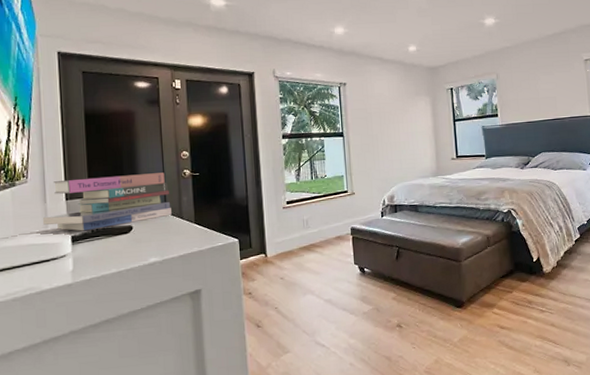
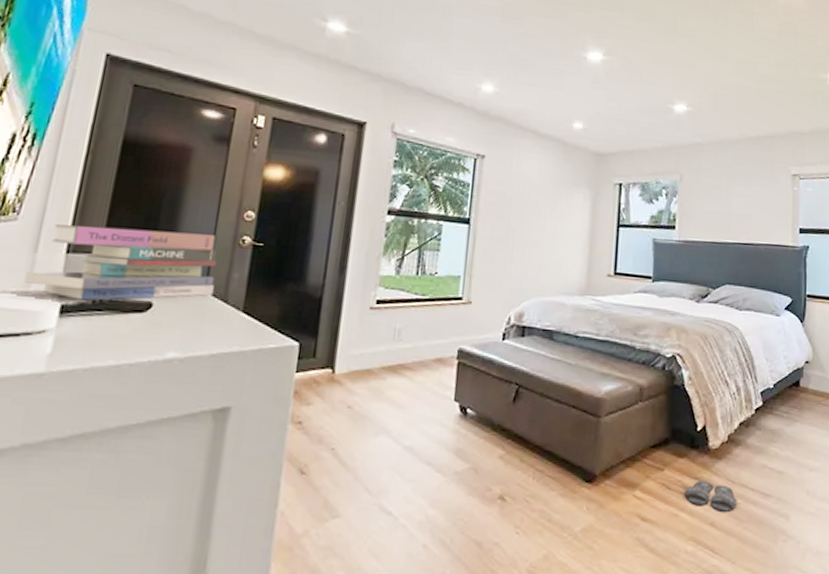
slippers: none [530,296,570,316] -> present [685,481,738,512]

